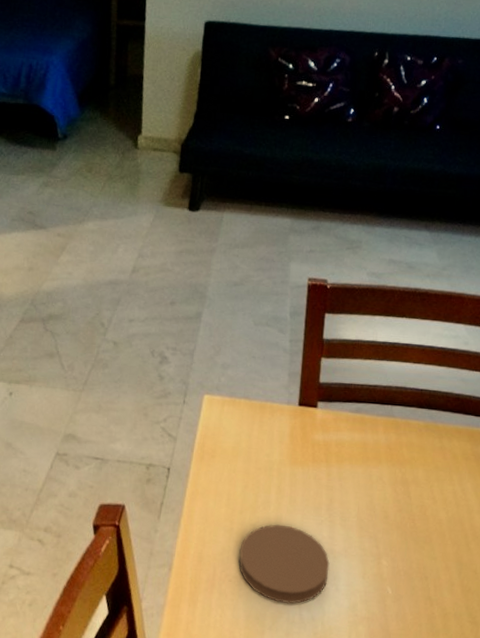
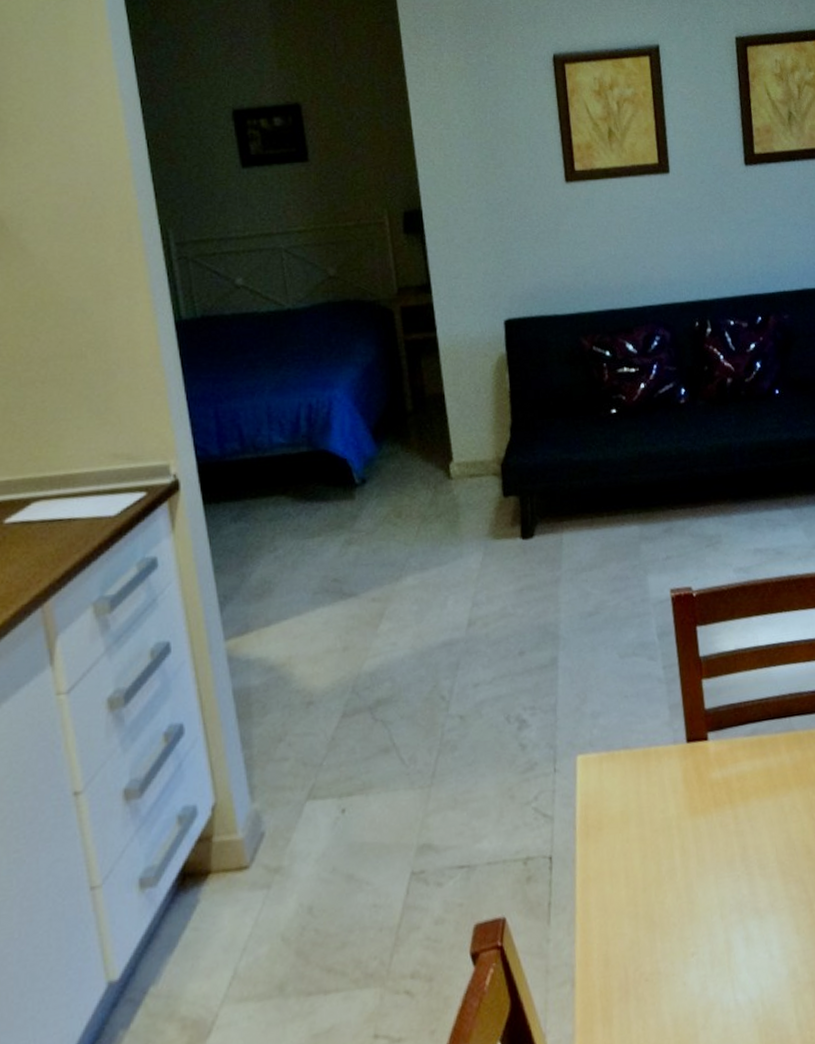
coaster: present [238,524,330,604] -> none [651,892,759,992]

